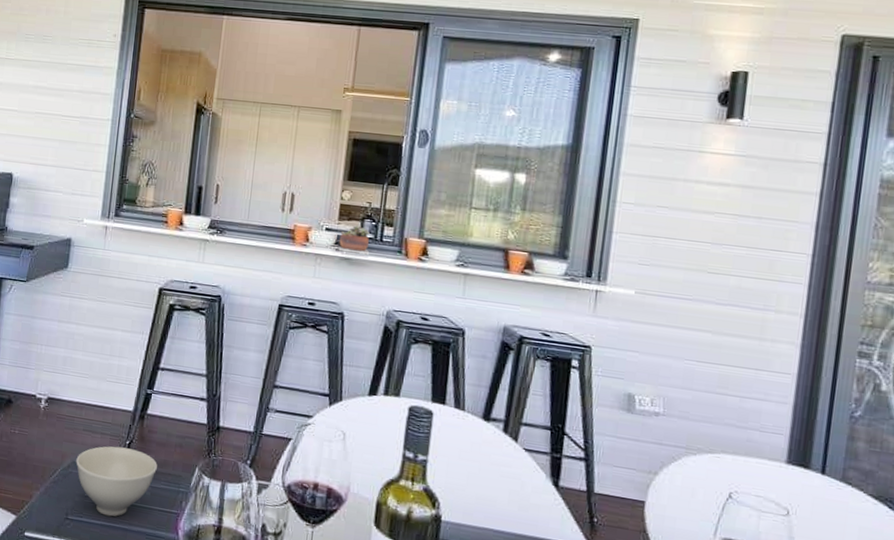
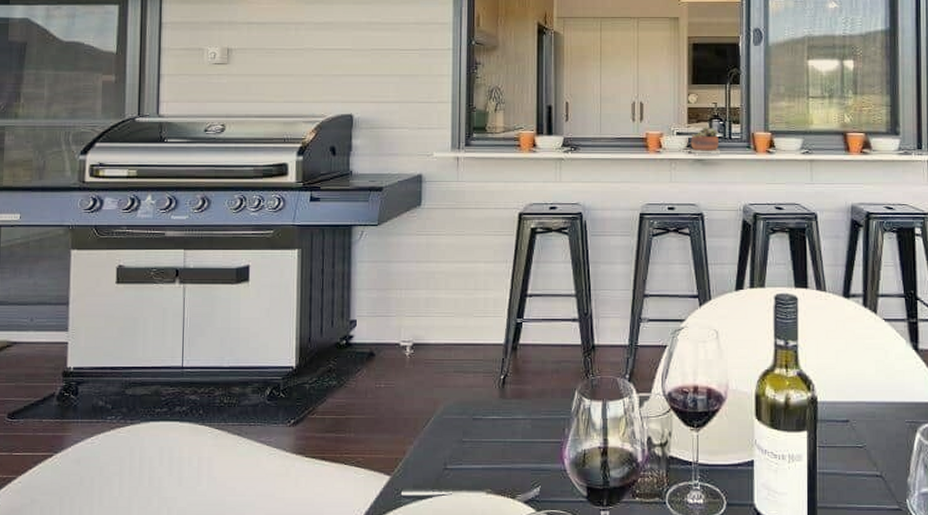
bowl: present [76,446,157,517] -> none [449,383,535,458]

